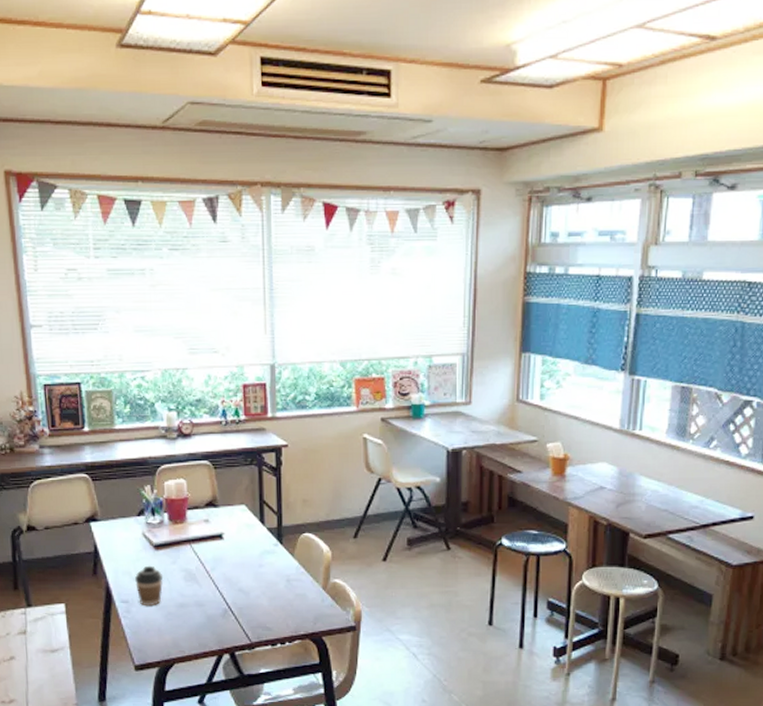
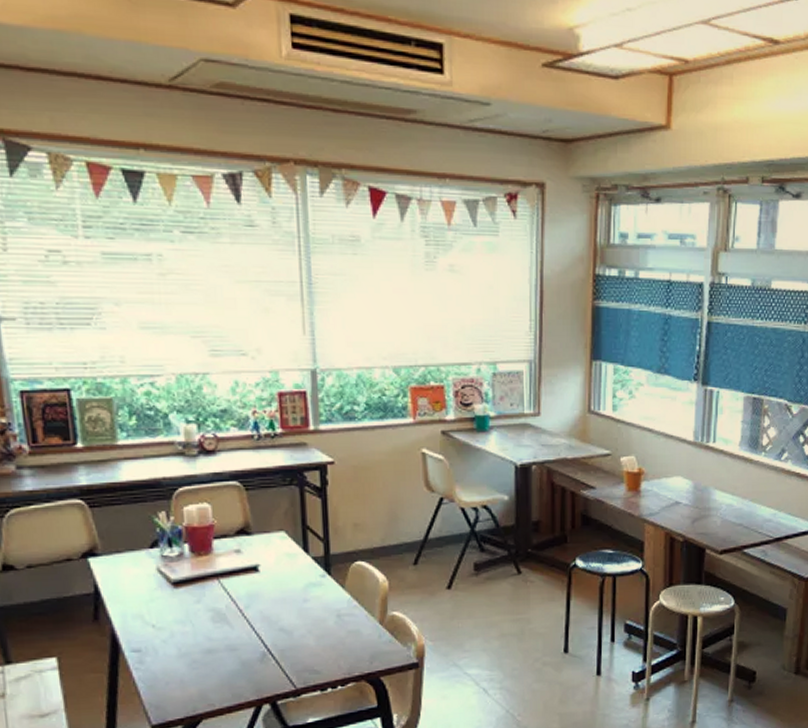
coffee cup: present [135,565,164,607] -> none [149,606,185,655]

